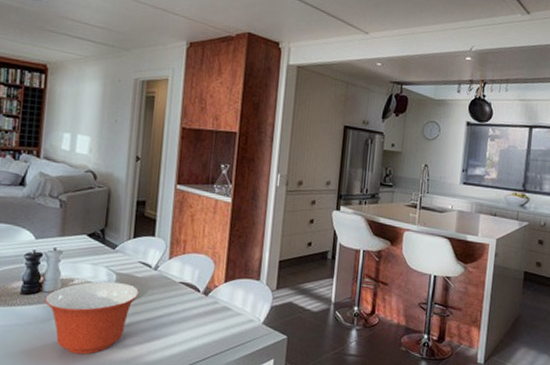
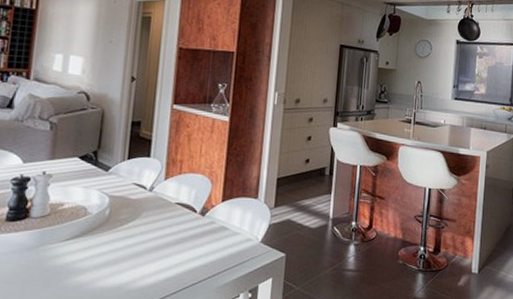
mixing bowl: present [44,281,139,355] -> none [31,204,133,282]

